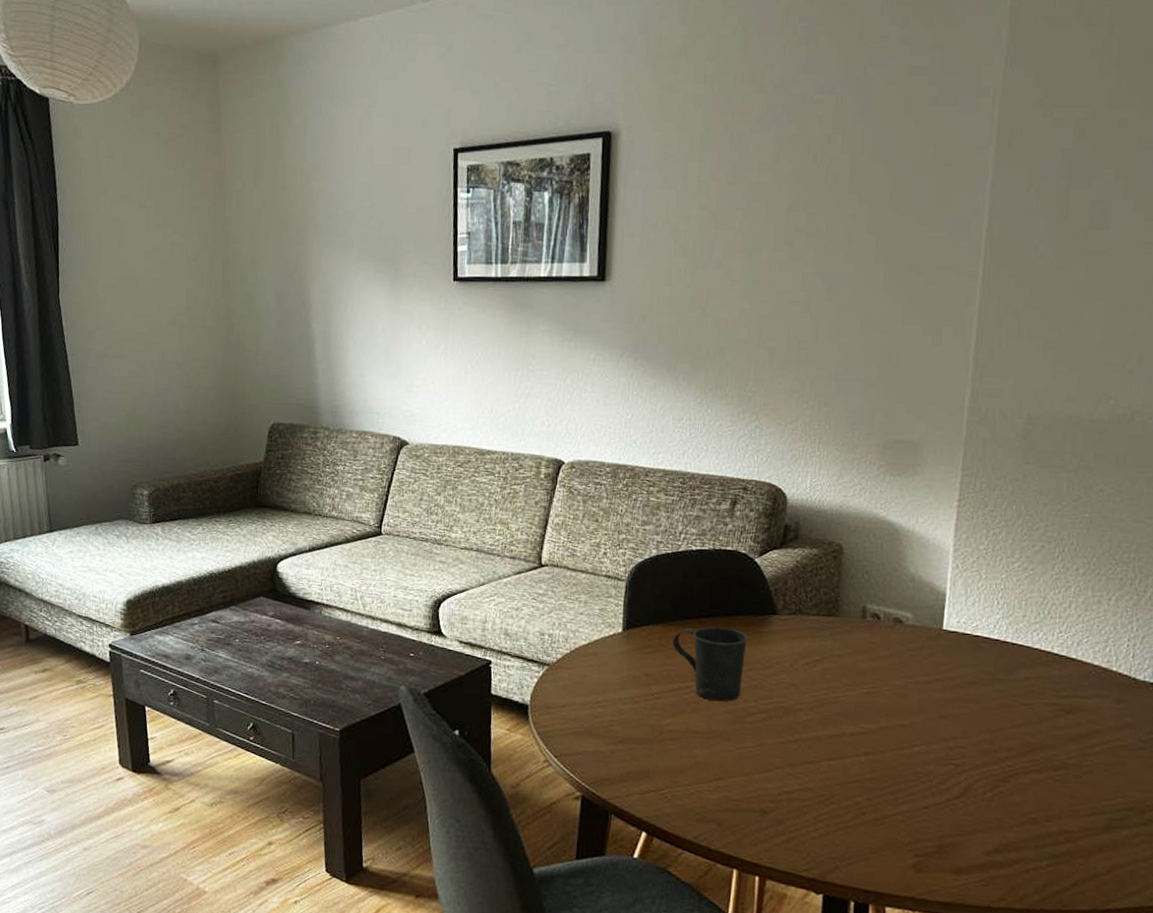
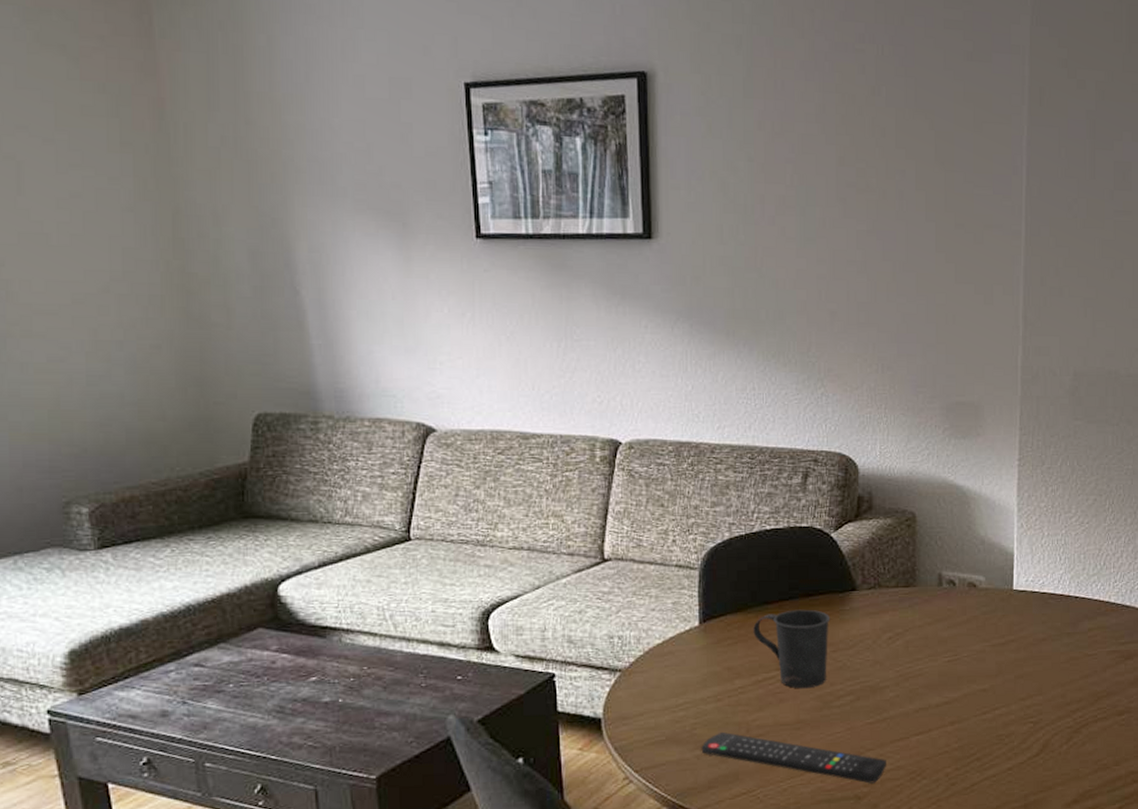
remote control: none [616,731,795,801] -> present [701,731,886,784]

